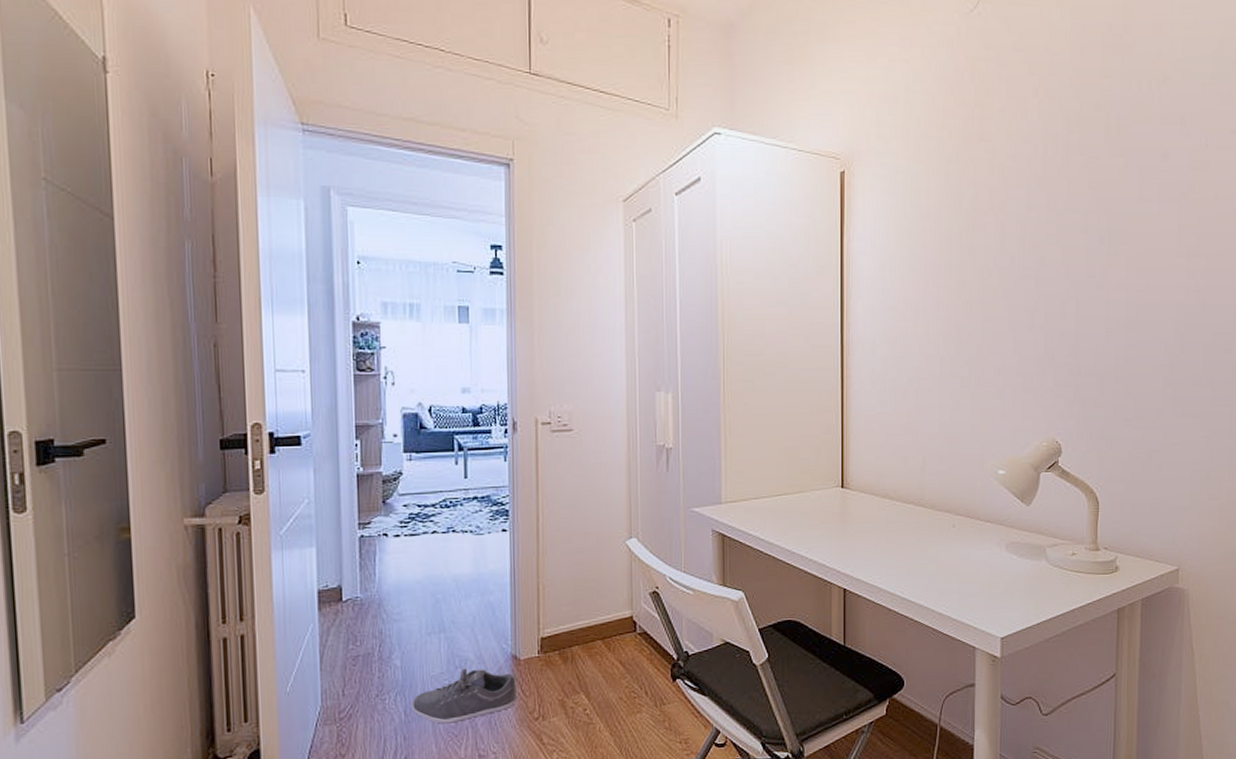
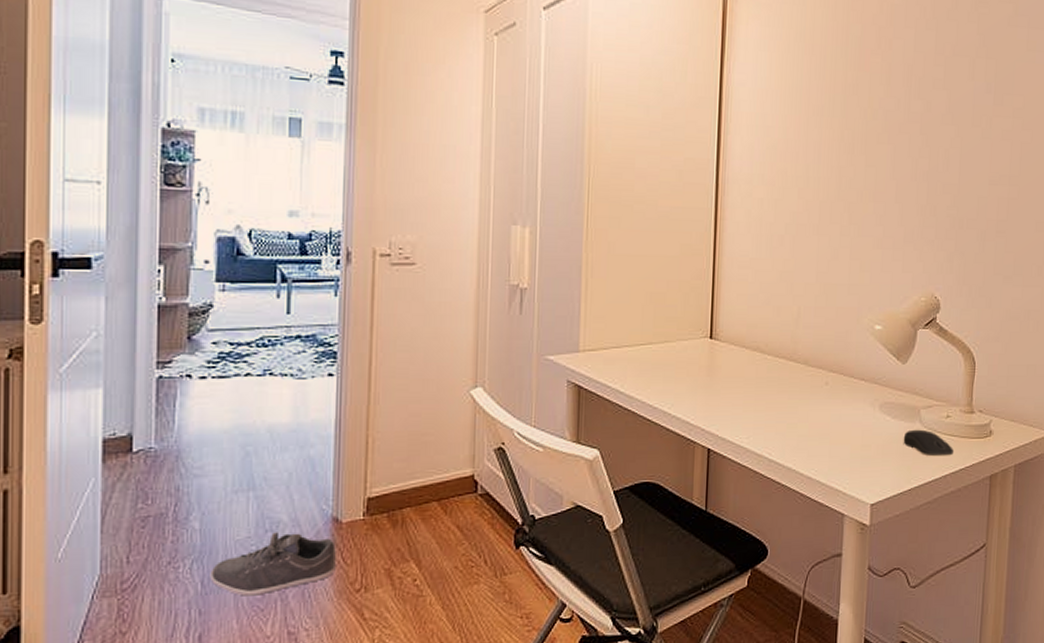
computer mouse: none [1030,566,1081,592] -> present [903,429,954,457]

